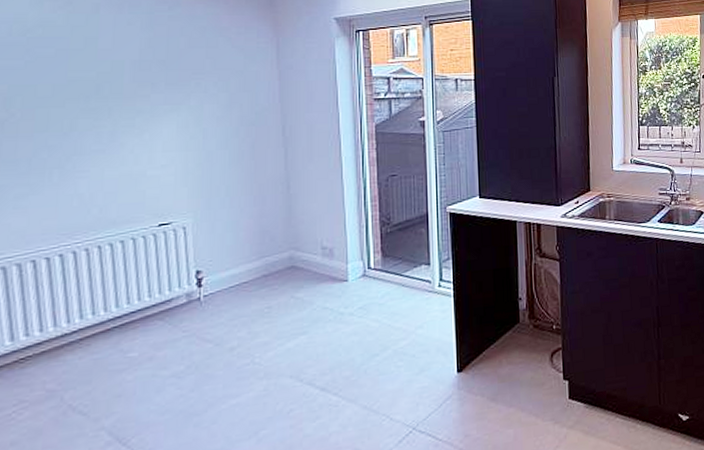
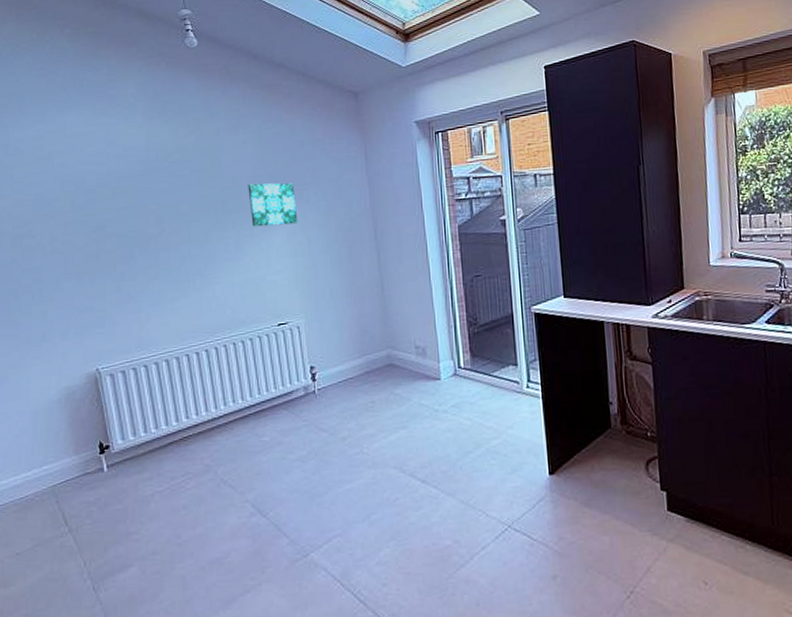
wall art: none [131,68,192,117] -> present [248,183,298,227]

